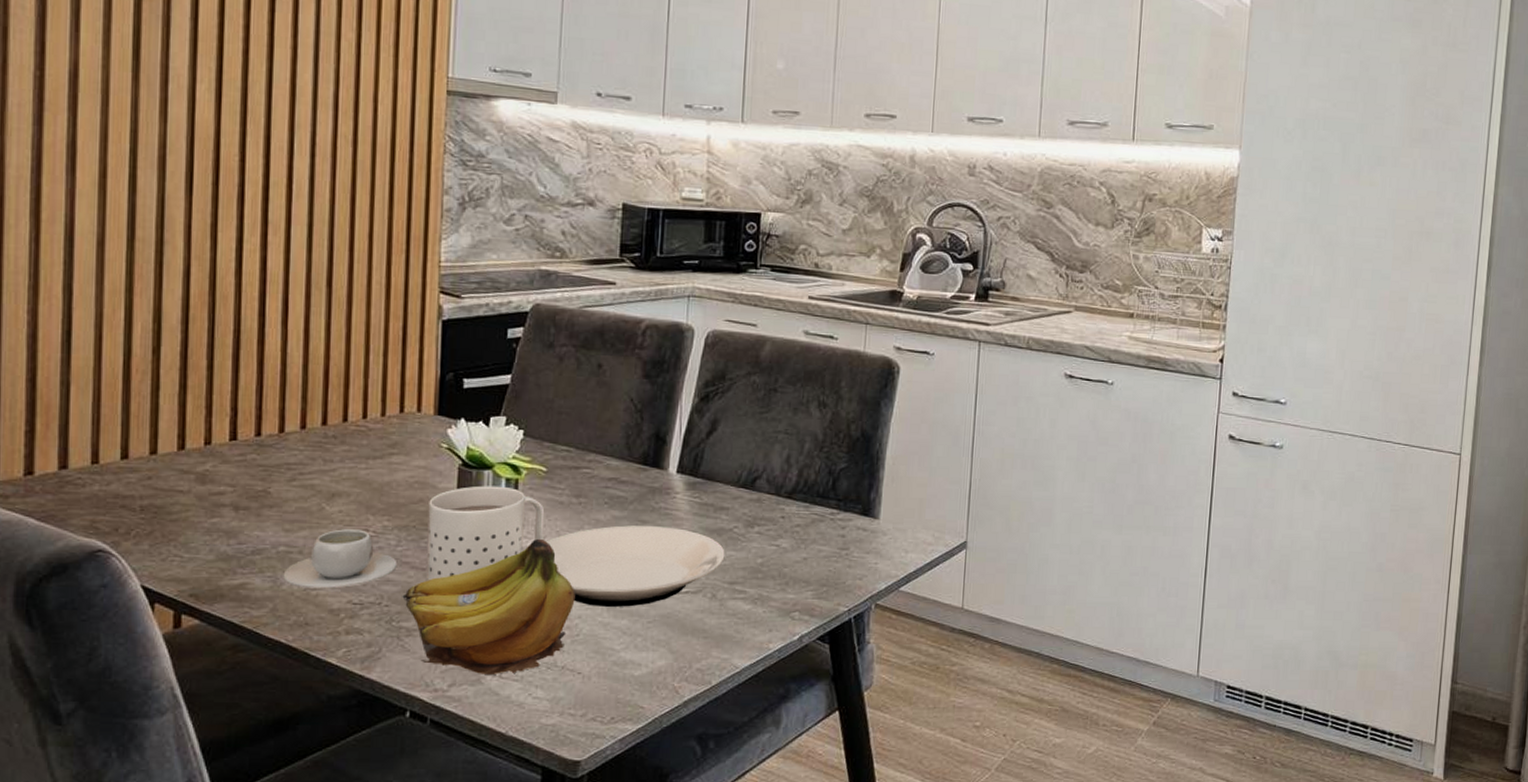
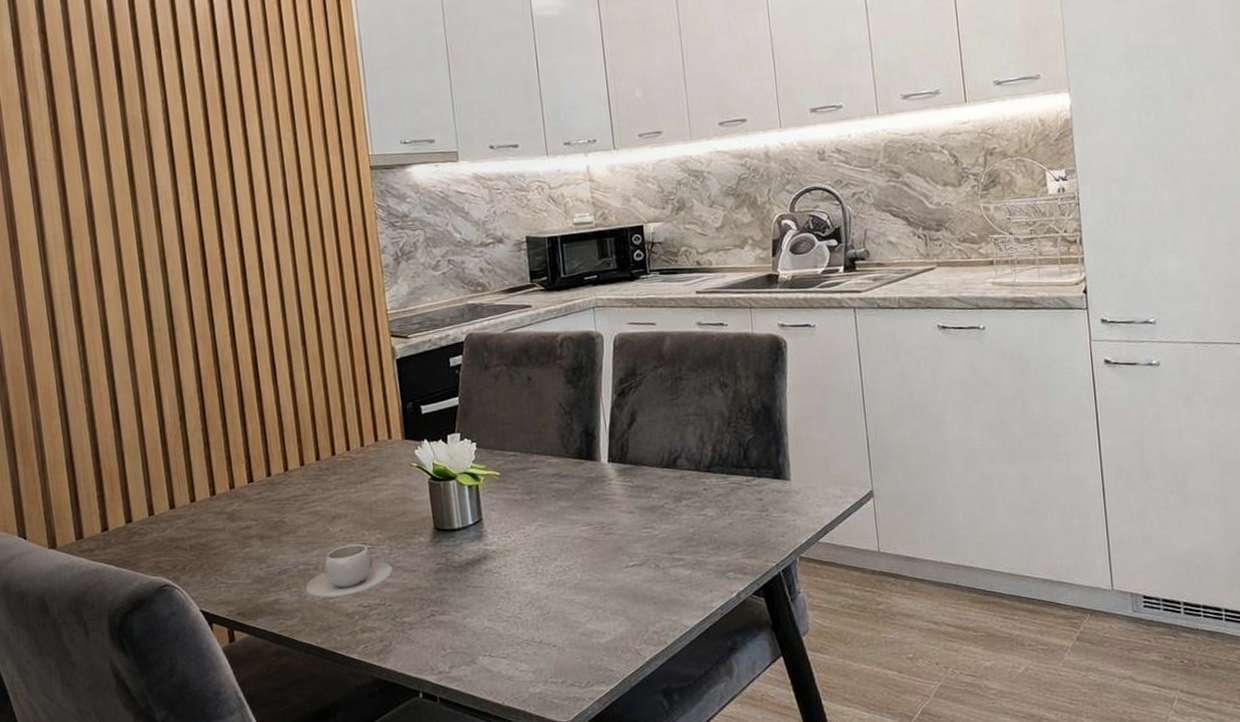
fruit: present [402,538,576,674] -> none [401,533,541,655]
mug: present [425,485,545,581] -> none [409,492,507,581]
plate: present [546,525,725,607] -> none [509,510,661,587]

